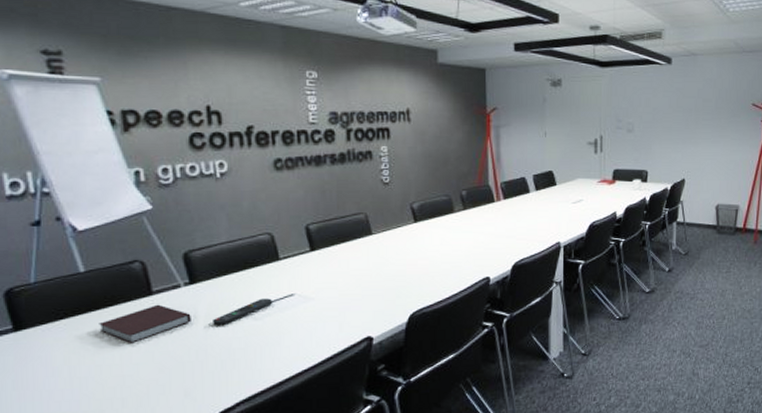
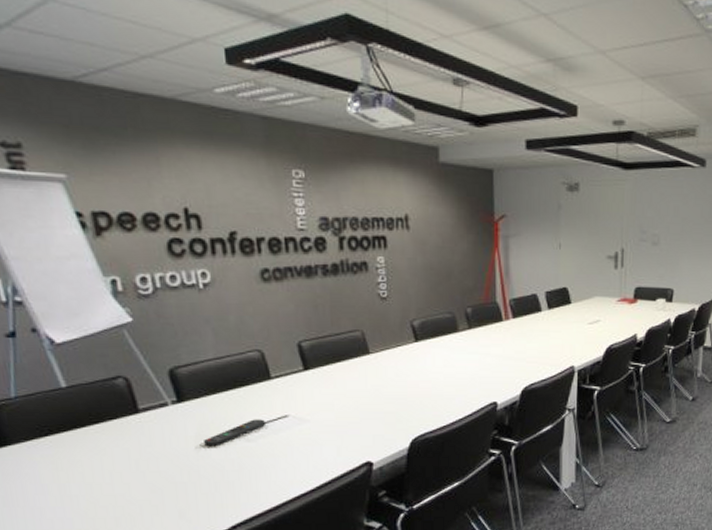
notebook: present [99,304,191,343] -> none [85,423,181,462]

